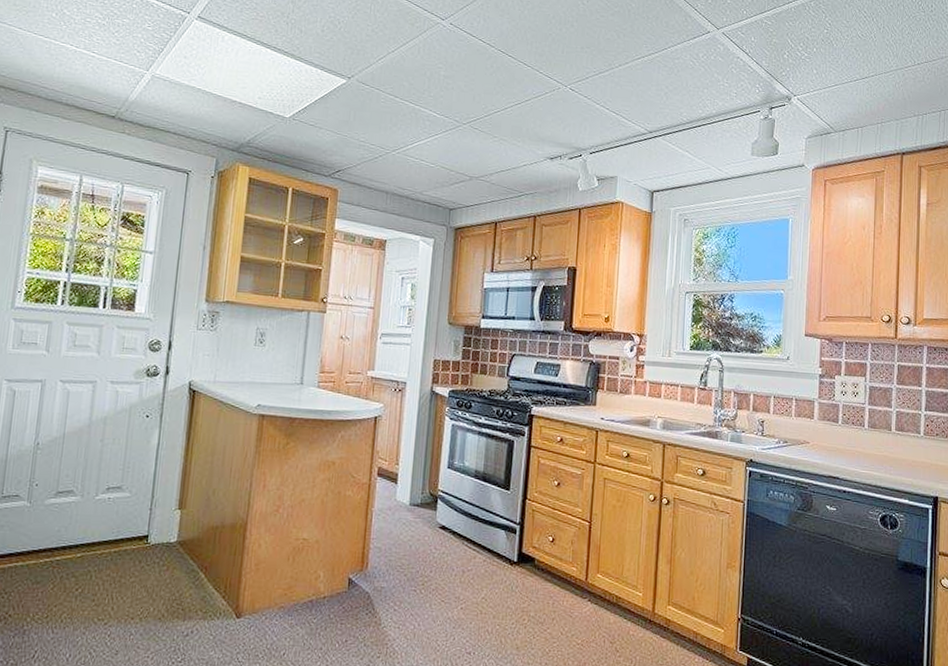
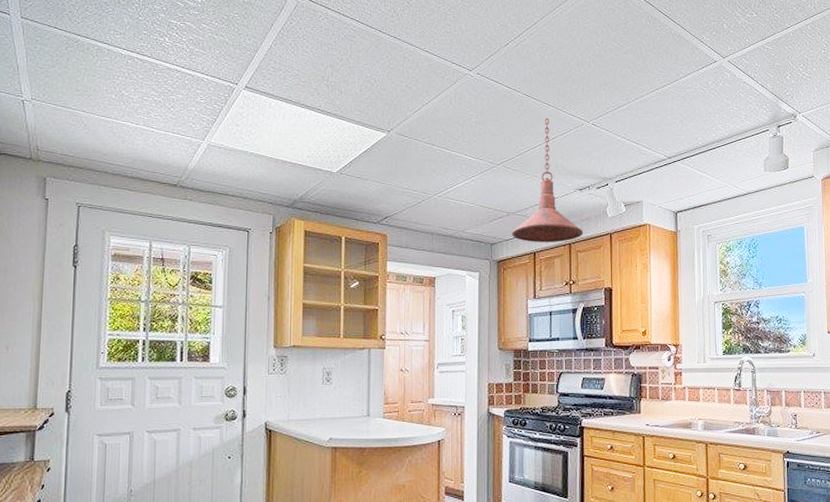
pendant light: none [472,77,551,214] -> present [511,117,584,243]

